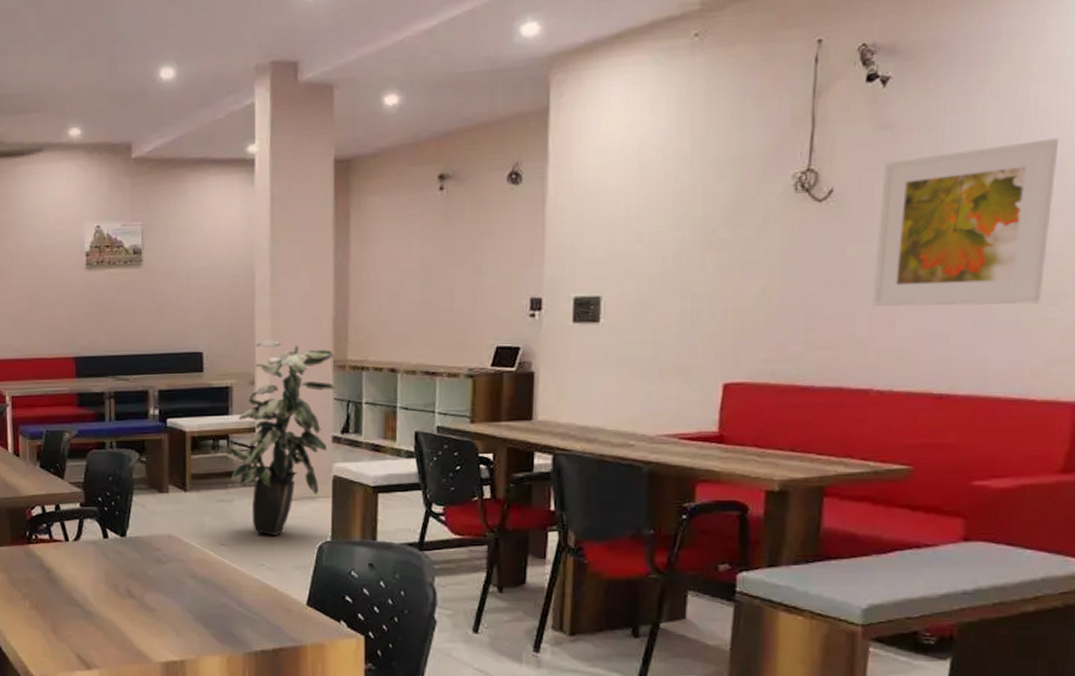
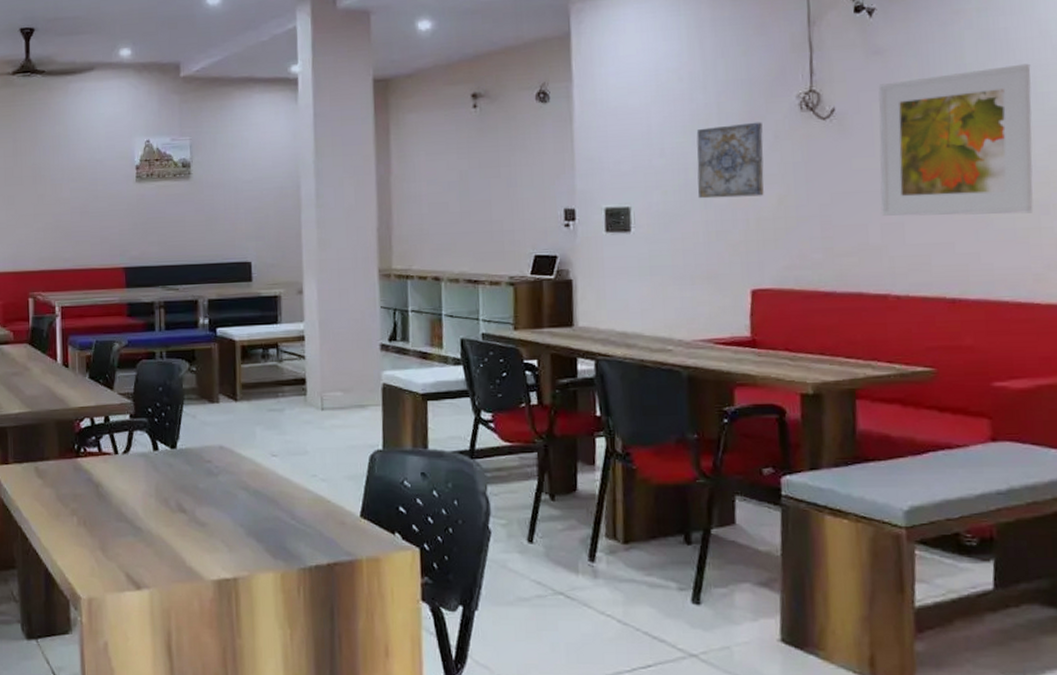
indoor plant: present [227,340,335,537] -> none [277,250,381,446]
wall art: none [675,204,751,288] -> present [696,122,764,199]

